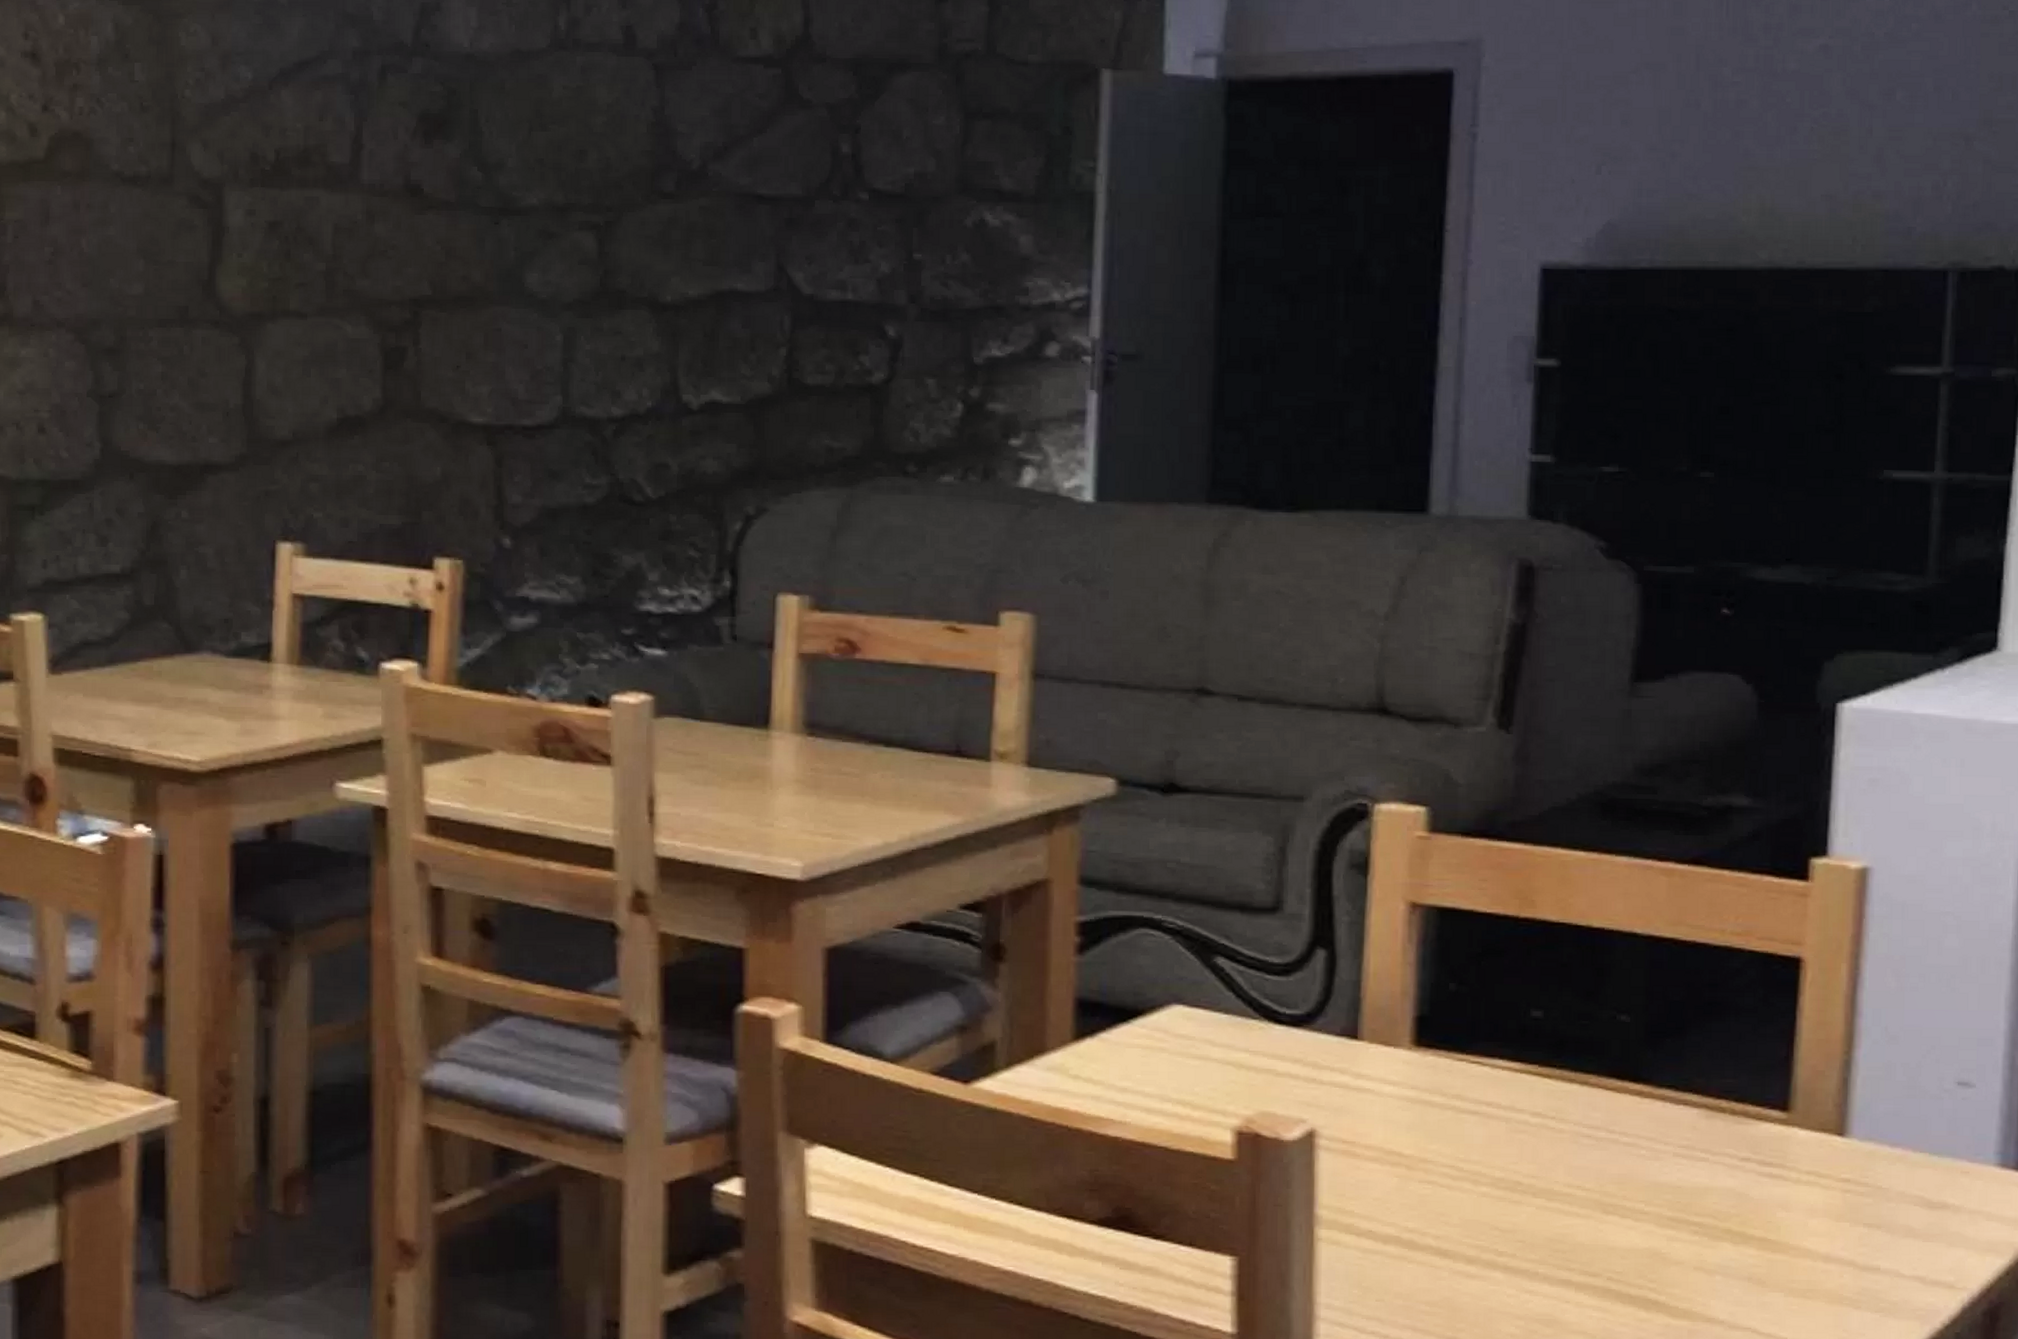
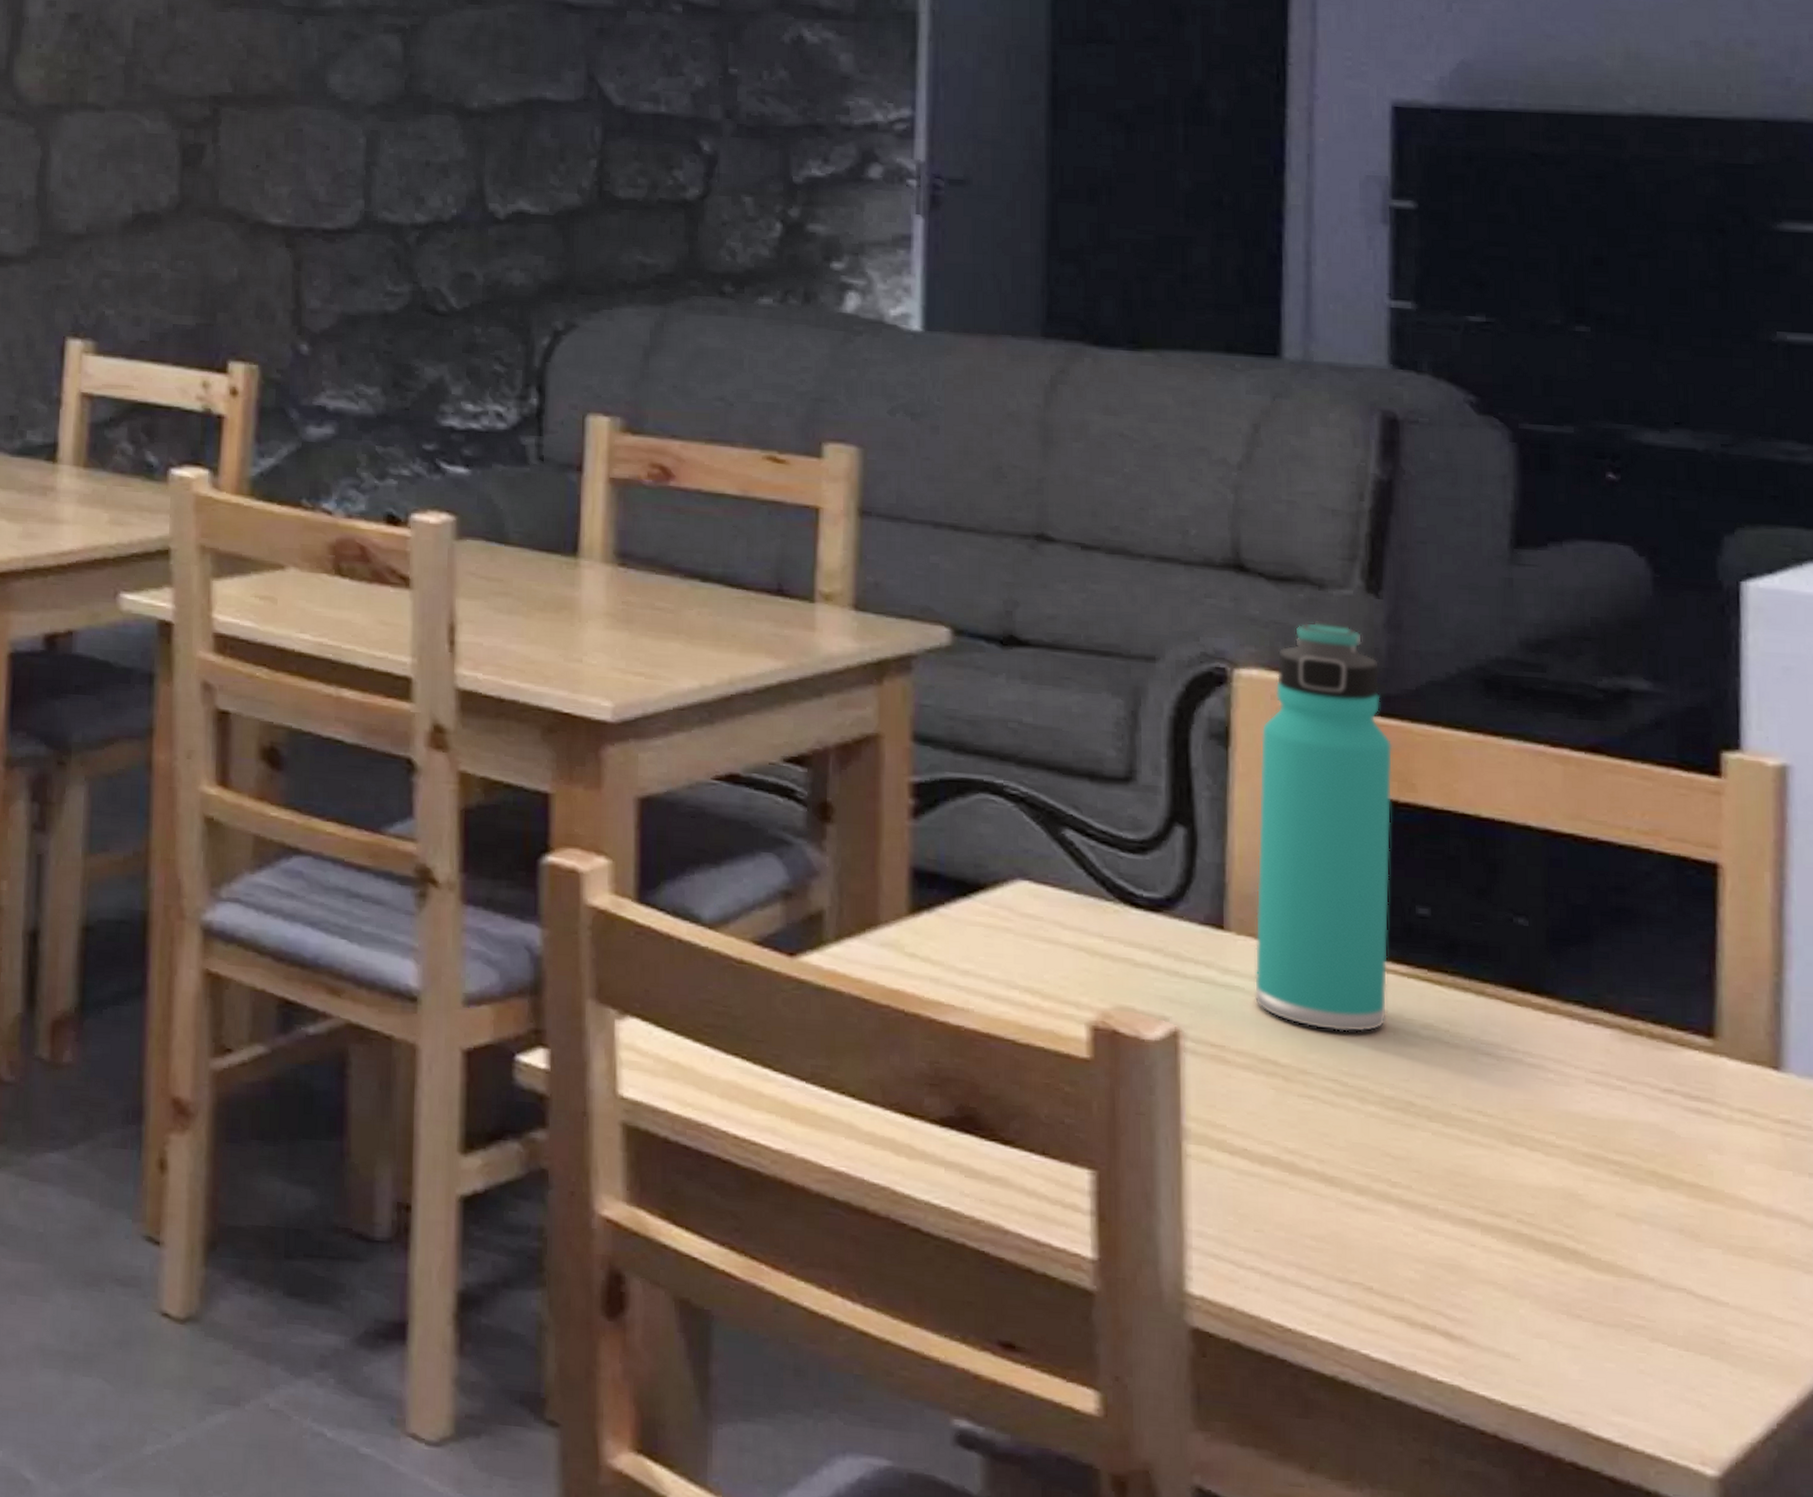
thermos bottle: none [1382,756,1516,1124] -> present [1254,620,1393,1033]

